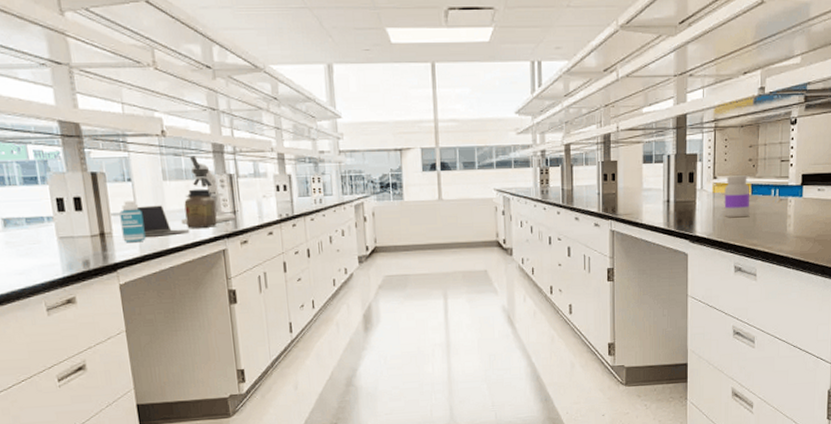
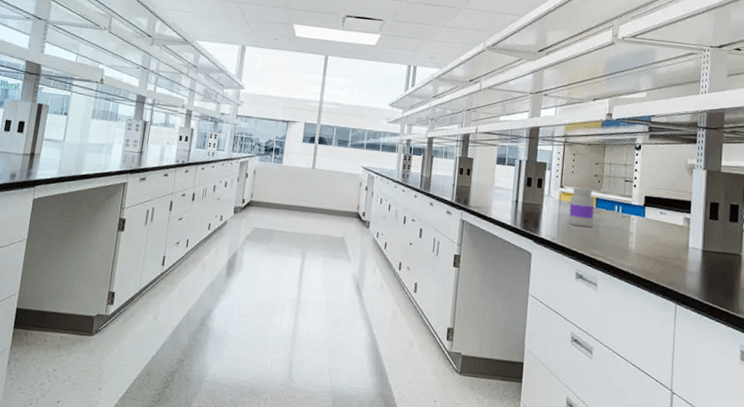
bottle: present [119,201,146,243] -> none [47,130,69,165]
laptop computer: present [138,205,190,237] -> none [64,136,102,164]
microscope: present [180,156,236,225] -> none [96,102,142,160]
jar: present [184,188,217,228] -> none [100,128,128,163]

